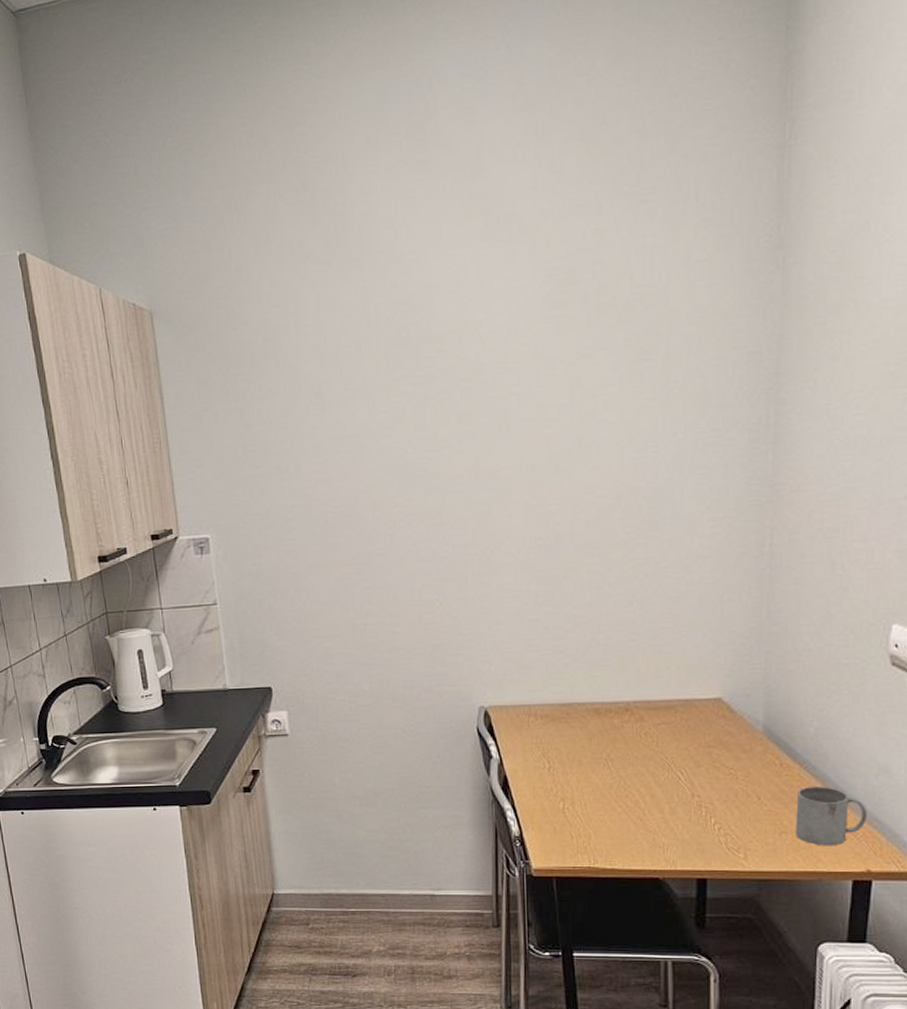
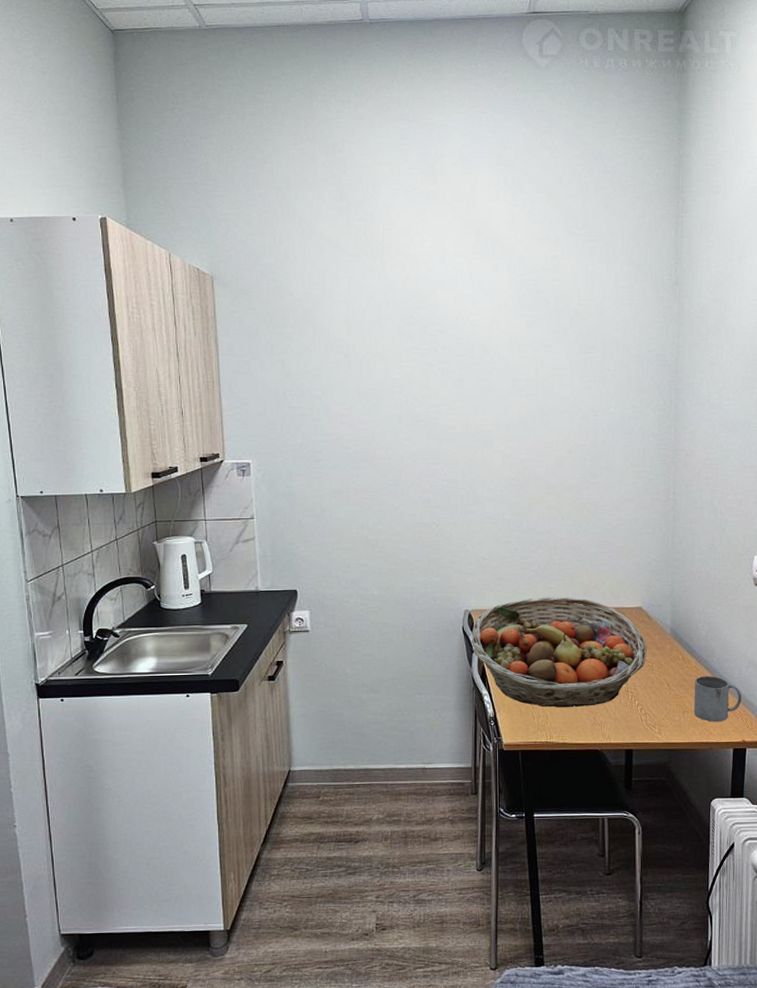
fruit basket: none [489,687,728,825] -> present [472,596,647,708]

